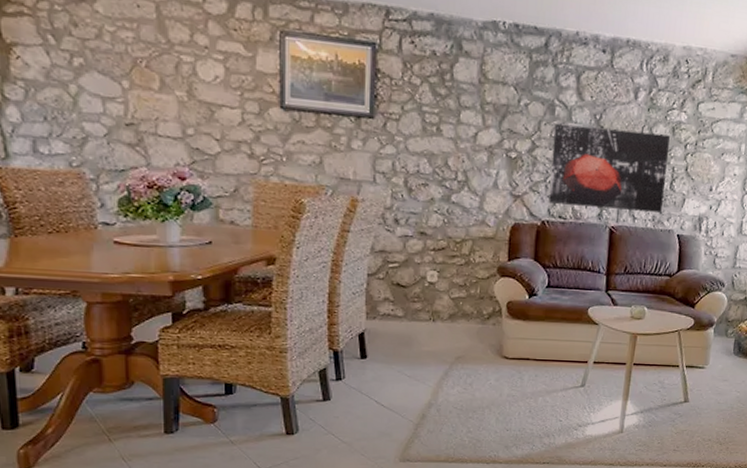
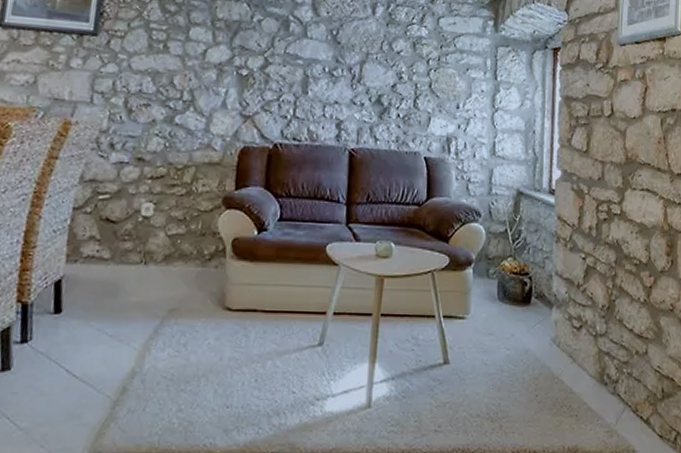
wall art: present [548,123,671,213] -> none [282,39,412,133]

